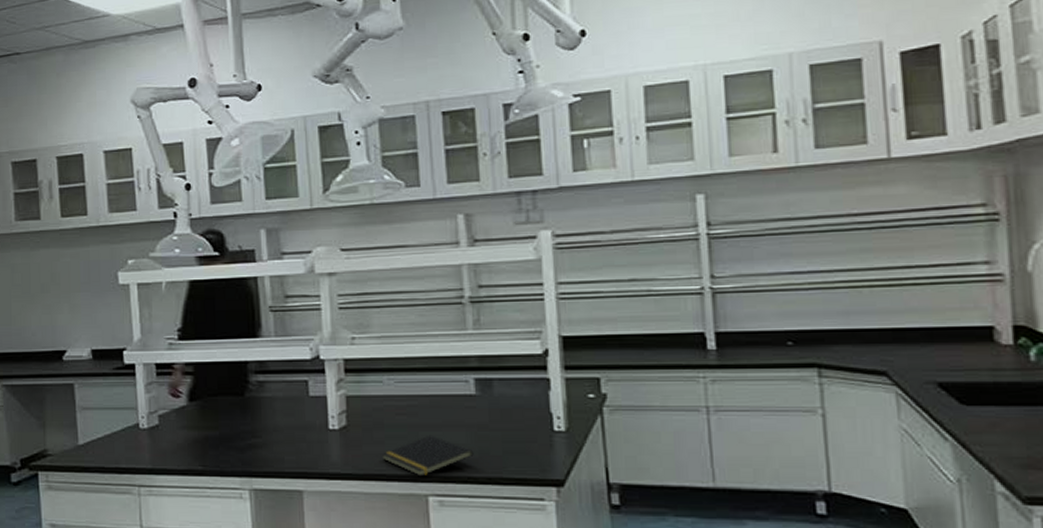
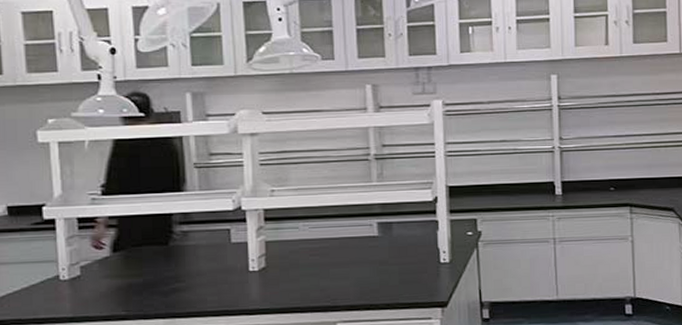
notepad: present [381,435,474,477] -> none [296,271,376,307]

